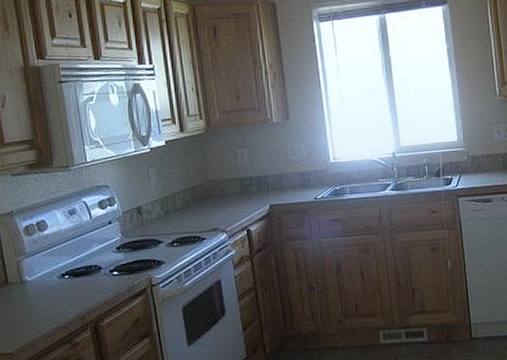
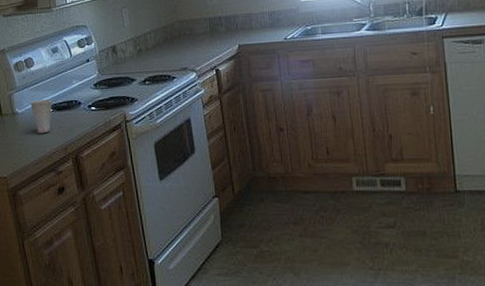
cup: none [42,265,69,303] -> present [30,99,53,134]

